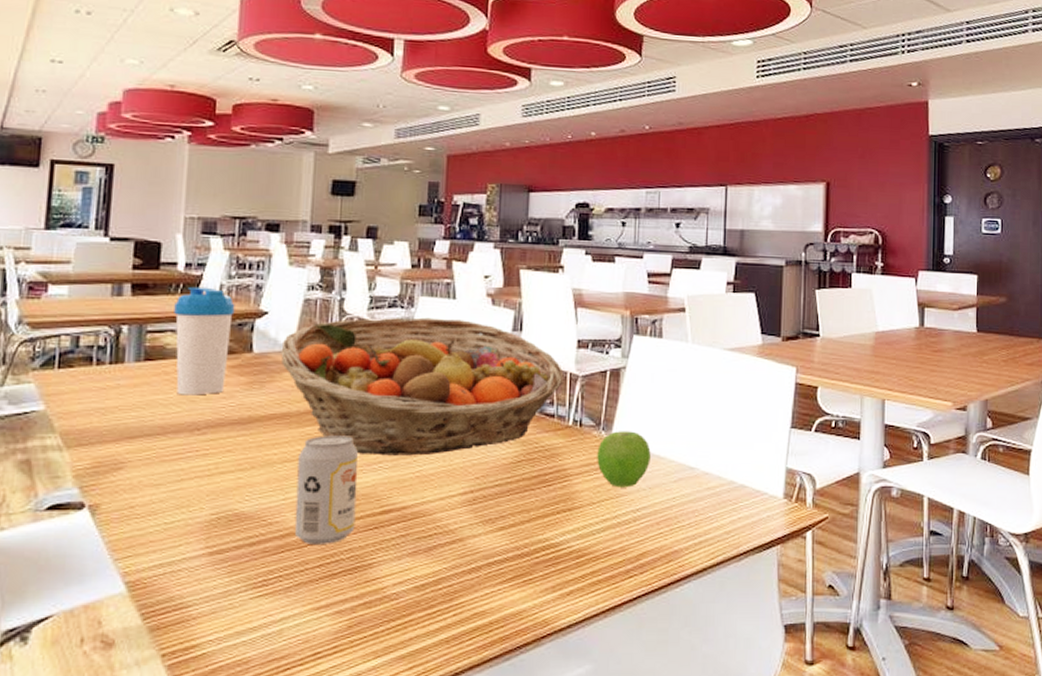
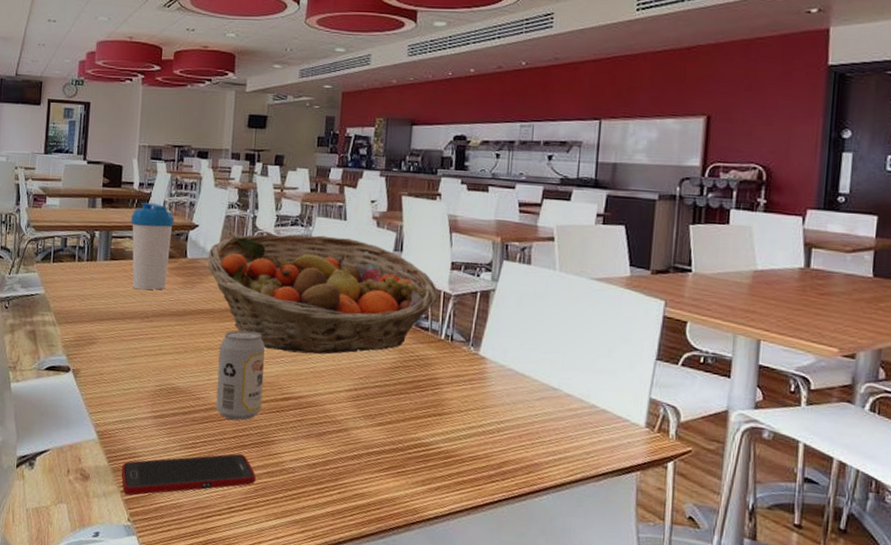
cell phone: none [162,586,349,659] -> present [121,453,256,496]
fruit: present [597,431,651,488] -> none [465,348,516,401]

